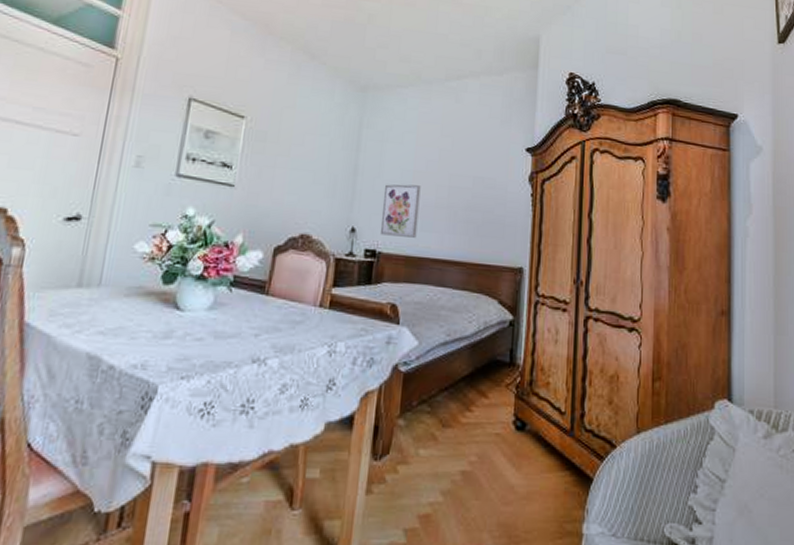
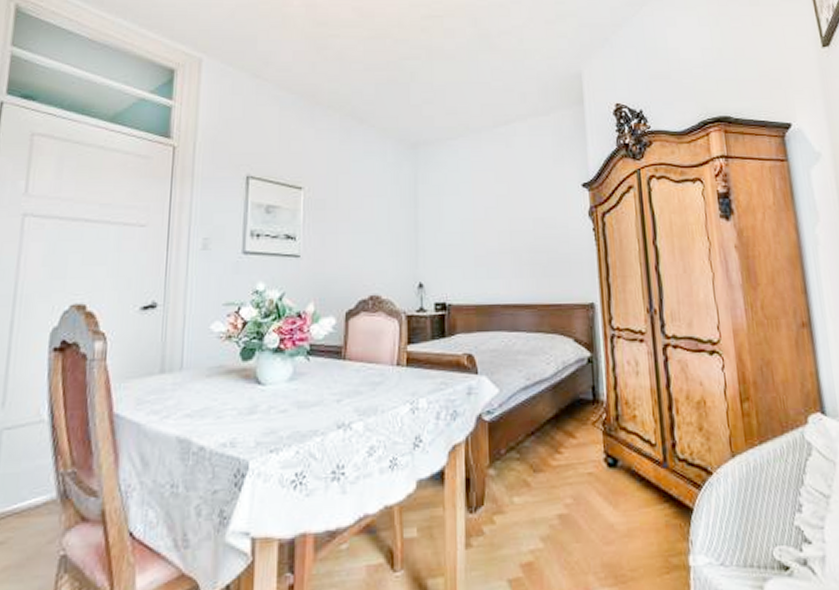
wall art: present [380,184,421,238] -> none [446,234,484,287]

